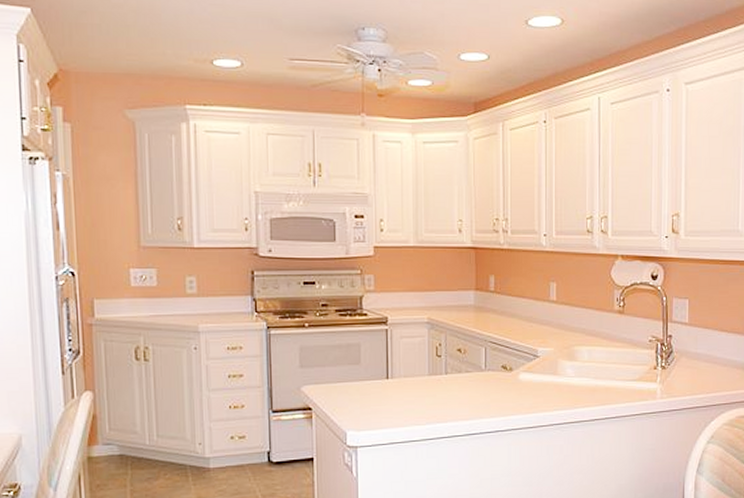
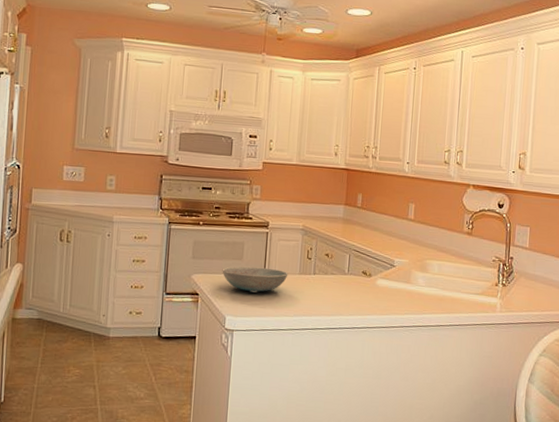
dish: none [337,371,416,400] -> present [222,266,288,292]

